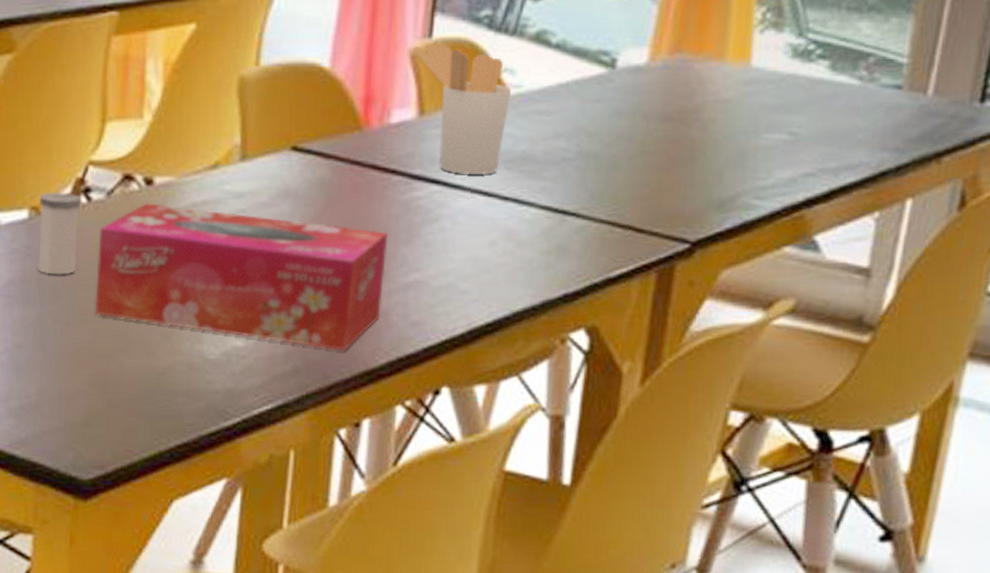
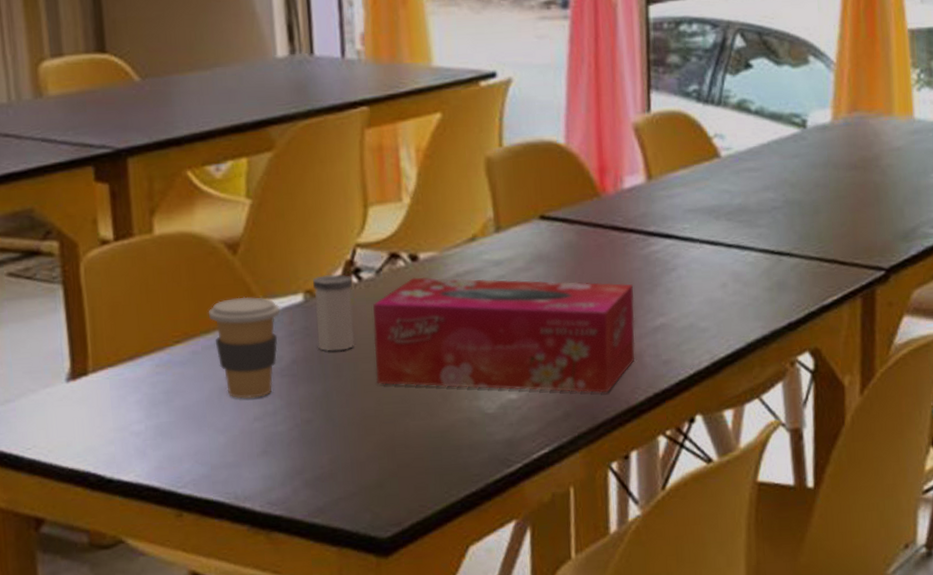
utensil holder: present [413,43,512,174] -> none [636,116,724,228]

